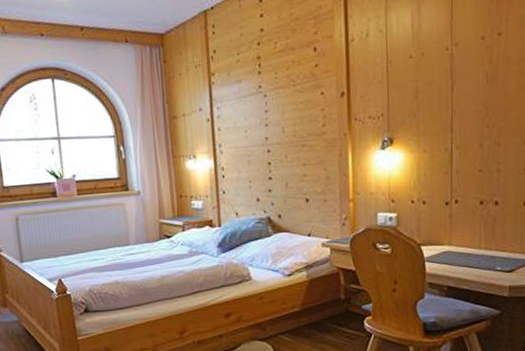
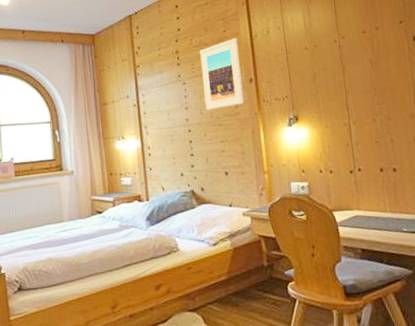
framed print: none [285,41,333,129] -> present [200,38,245,111]

